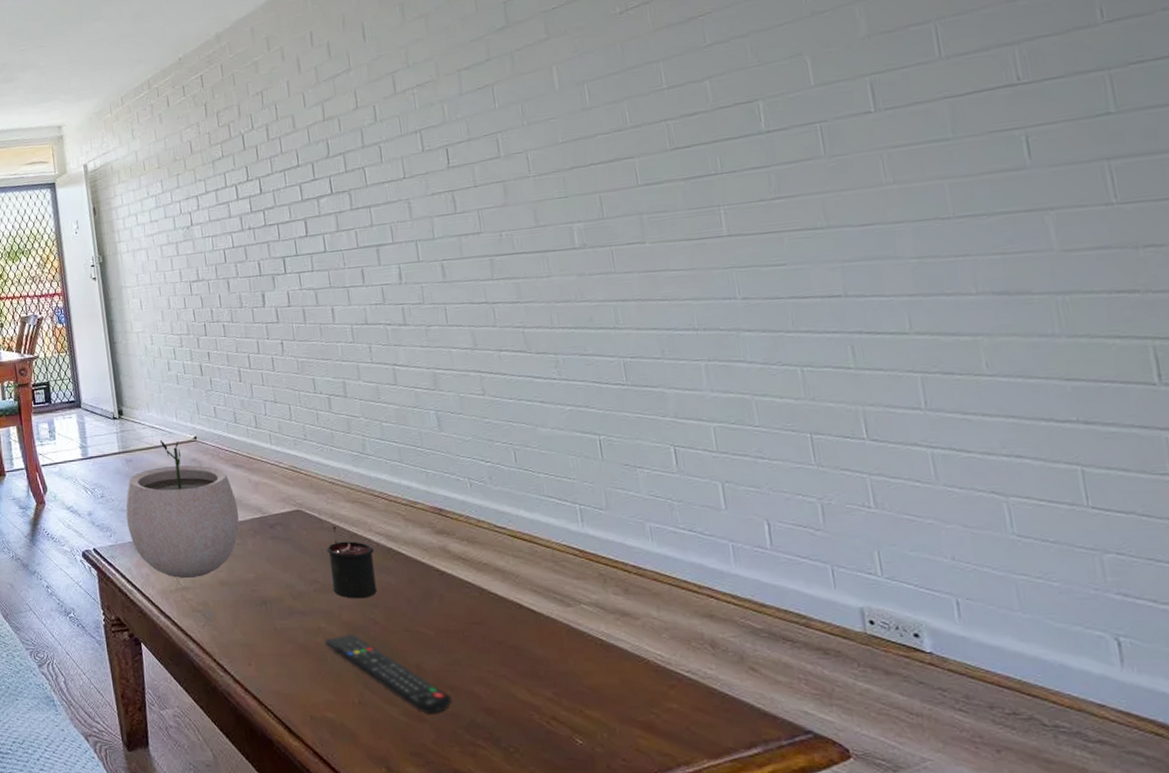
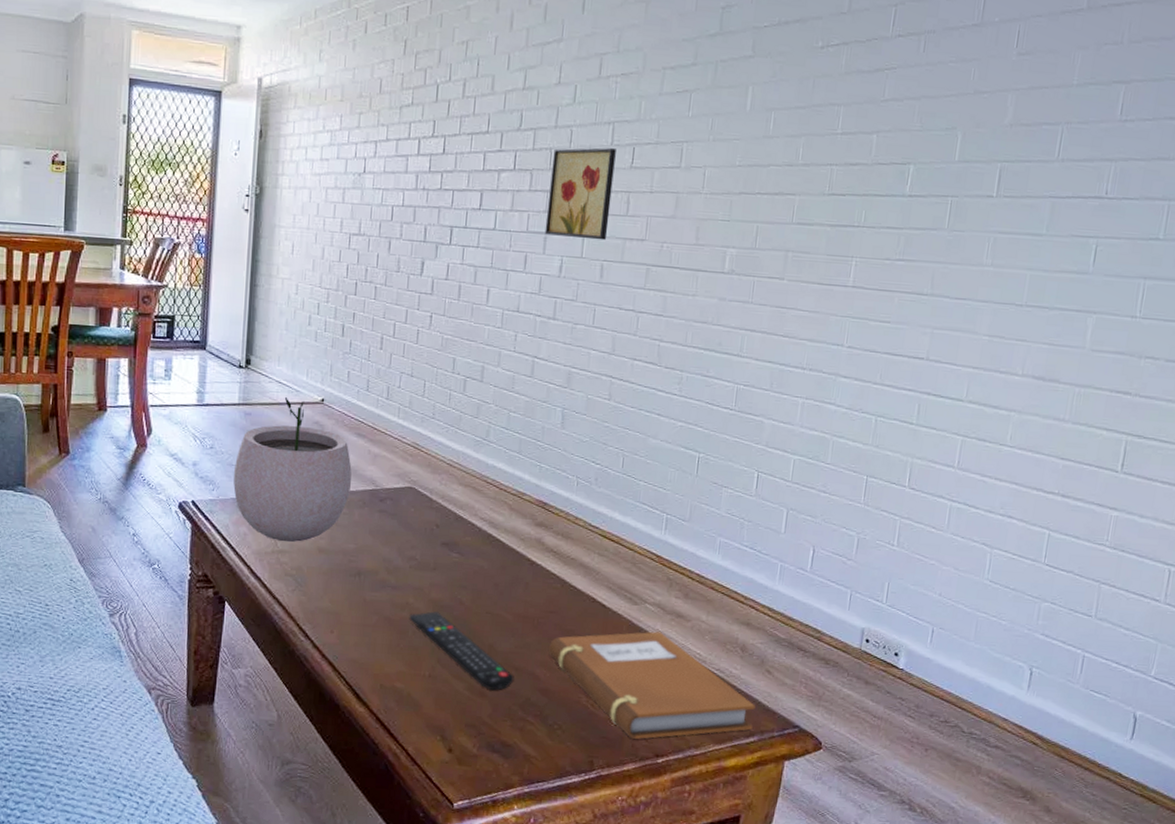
candle: present [326,526,377,599] -> none [428,506,475,579]
wall art: none [366,154,440,247] -> present [544,147,616,241]
notebook: none [482,634,752,760] -> present [549,631,756,740]

